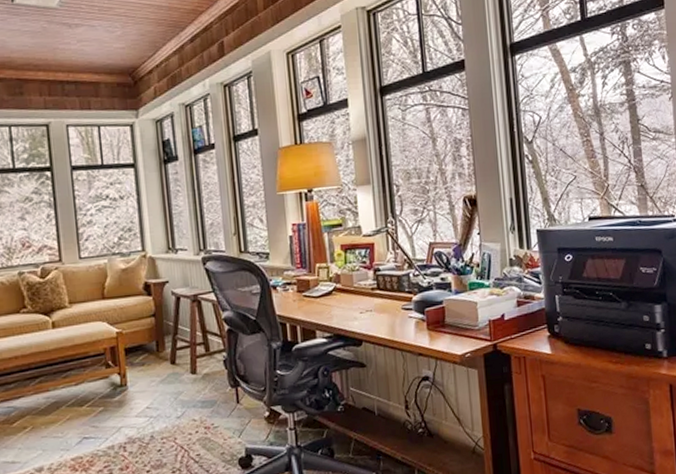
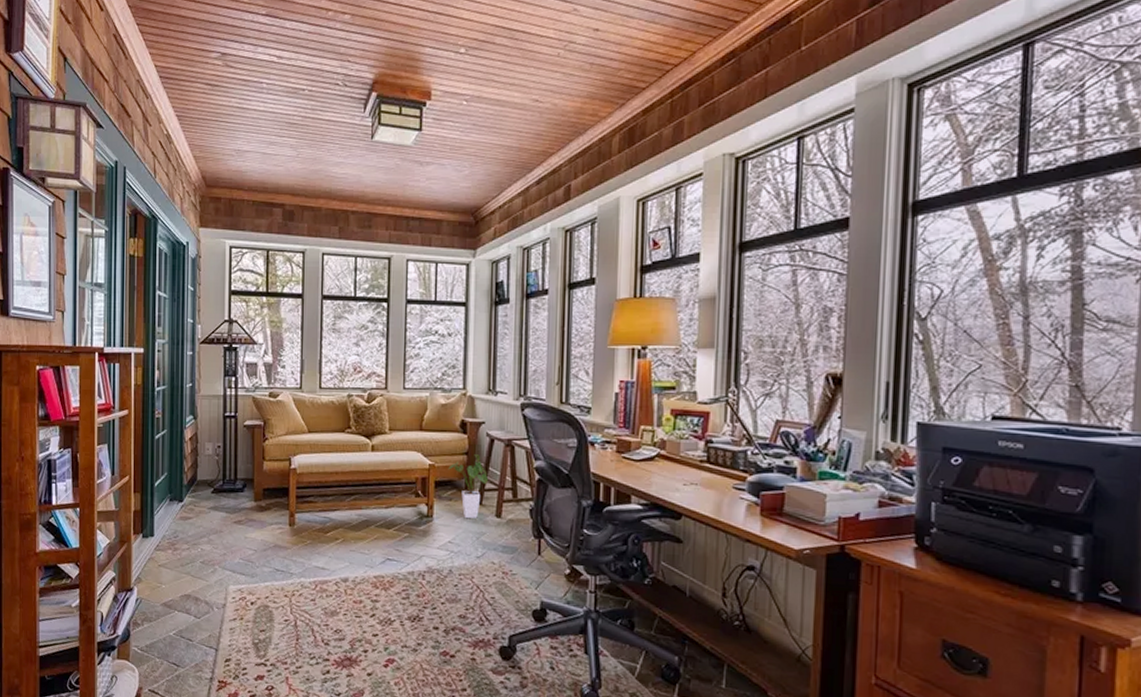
house plant: none [137,314,179,381] -> present [448,454,488,519]

